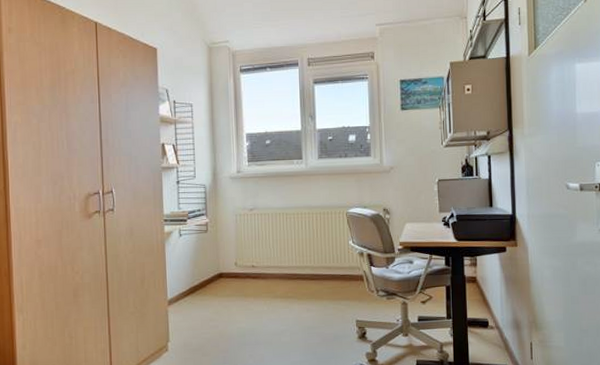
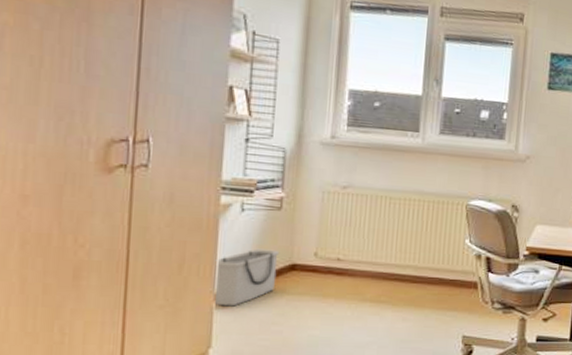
storage bin: none [165,263,210,310] -> present [212,248,280,307]

